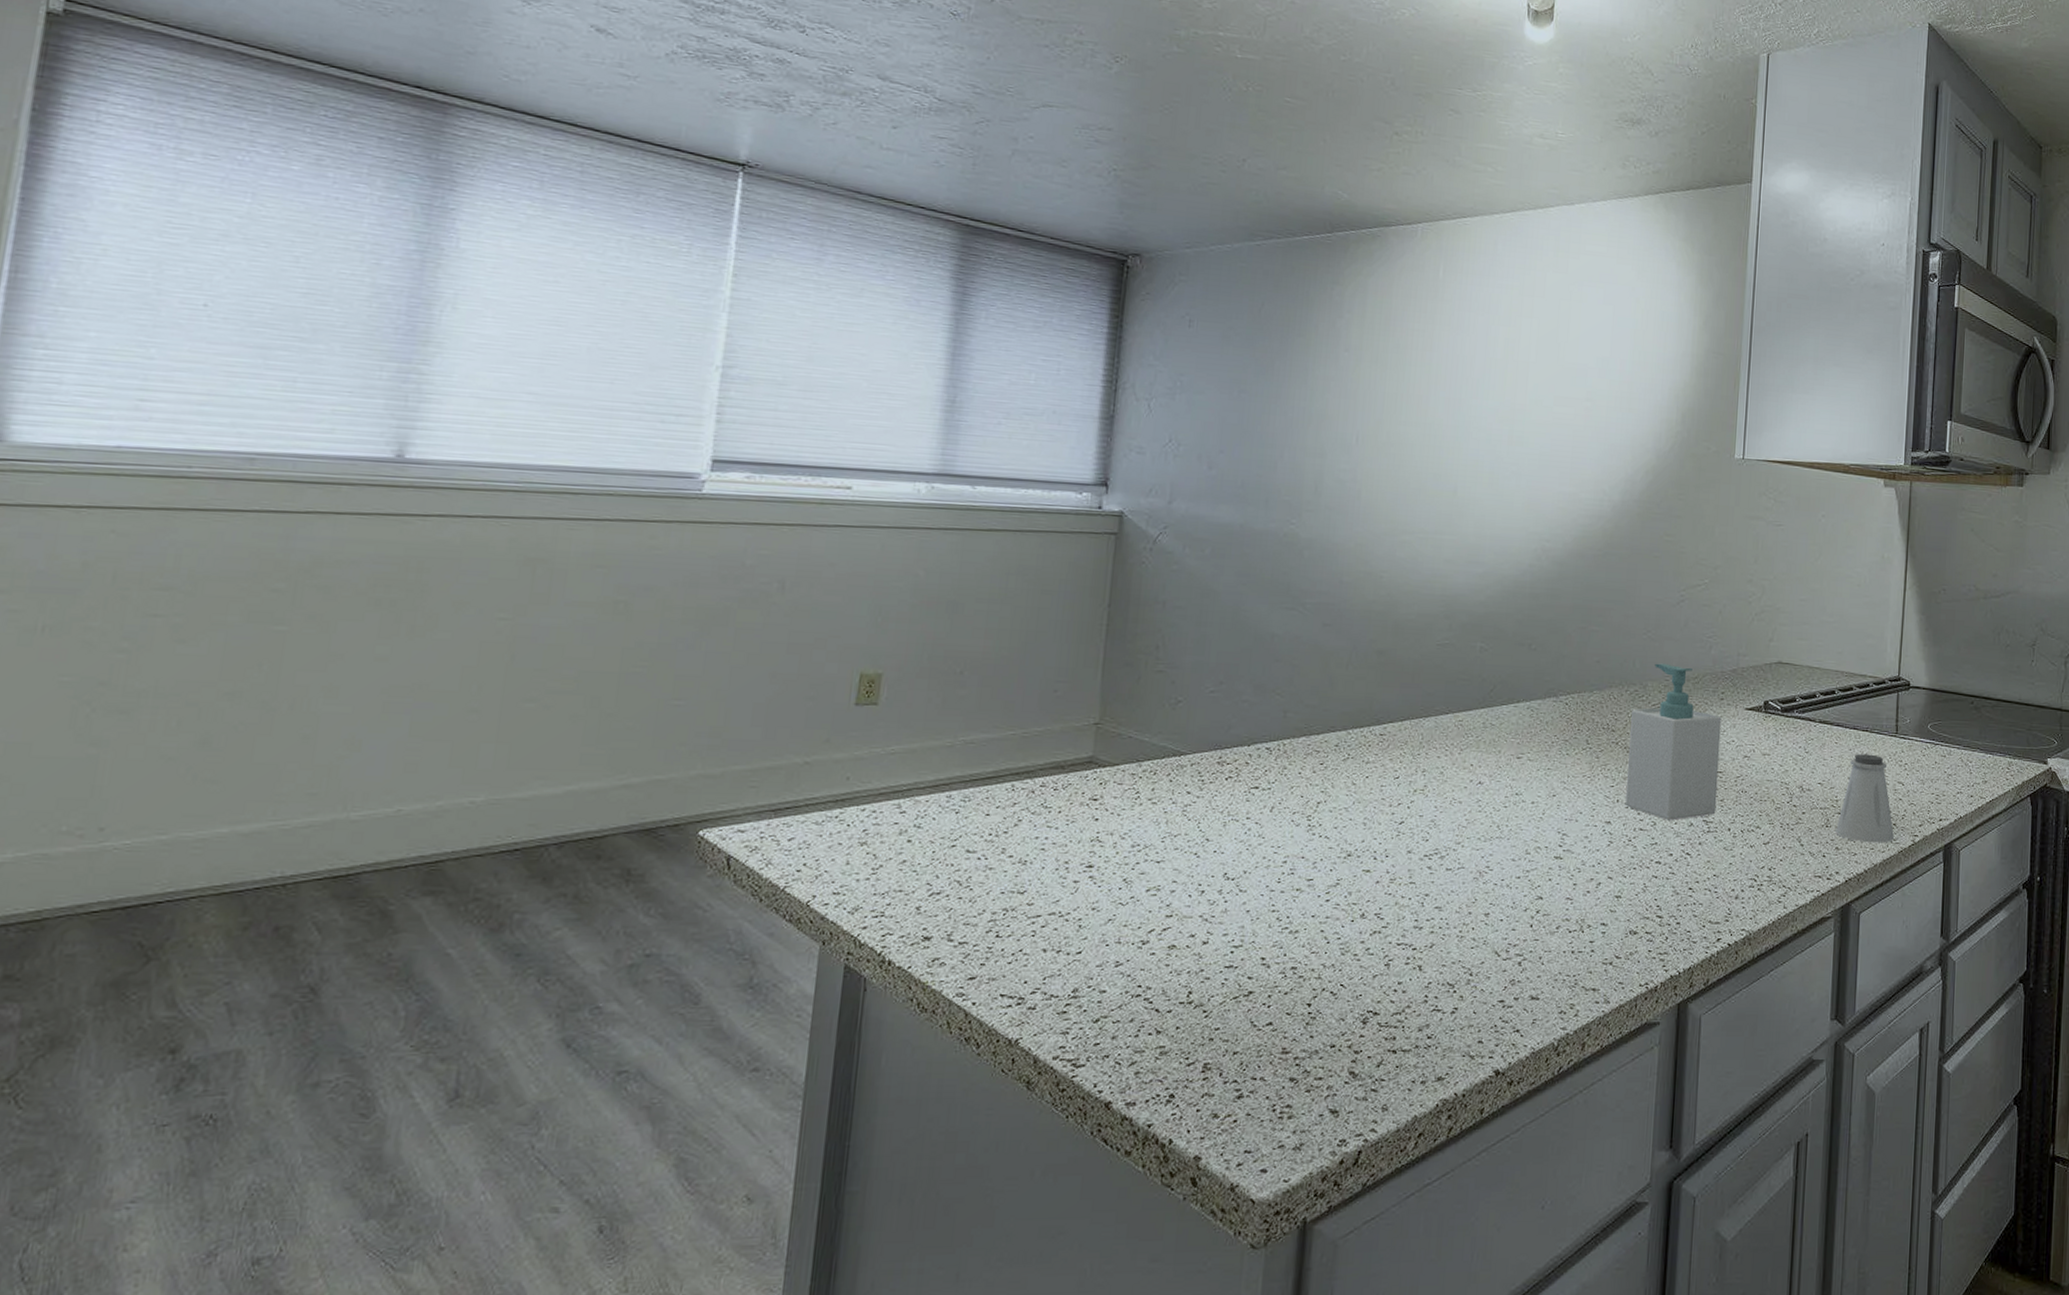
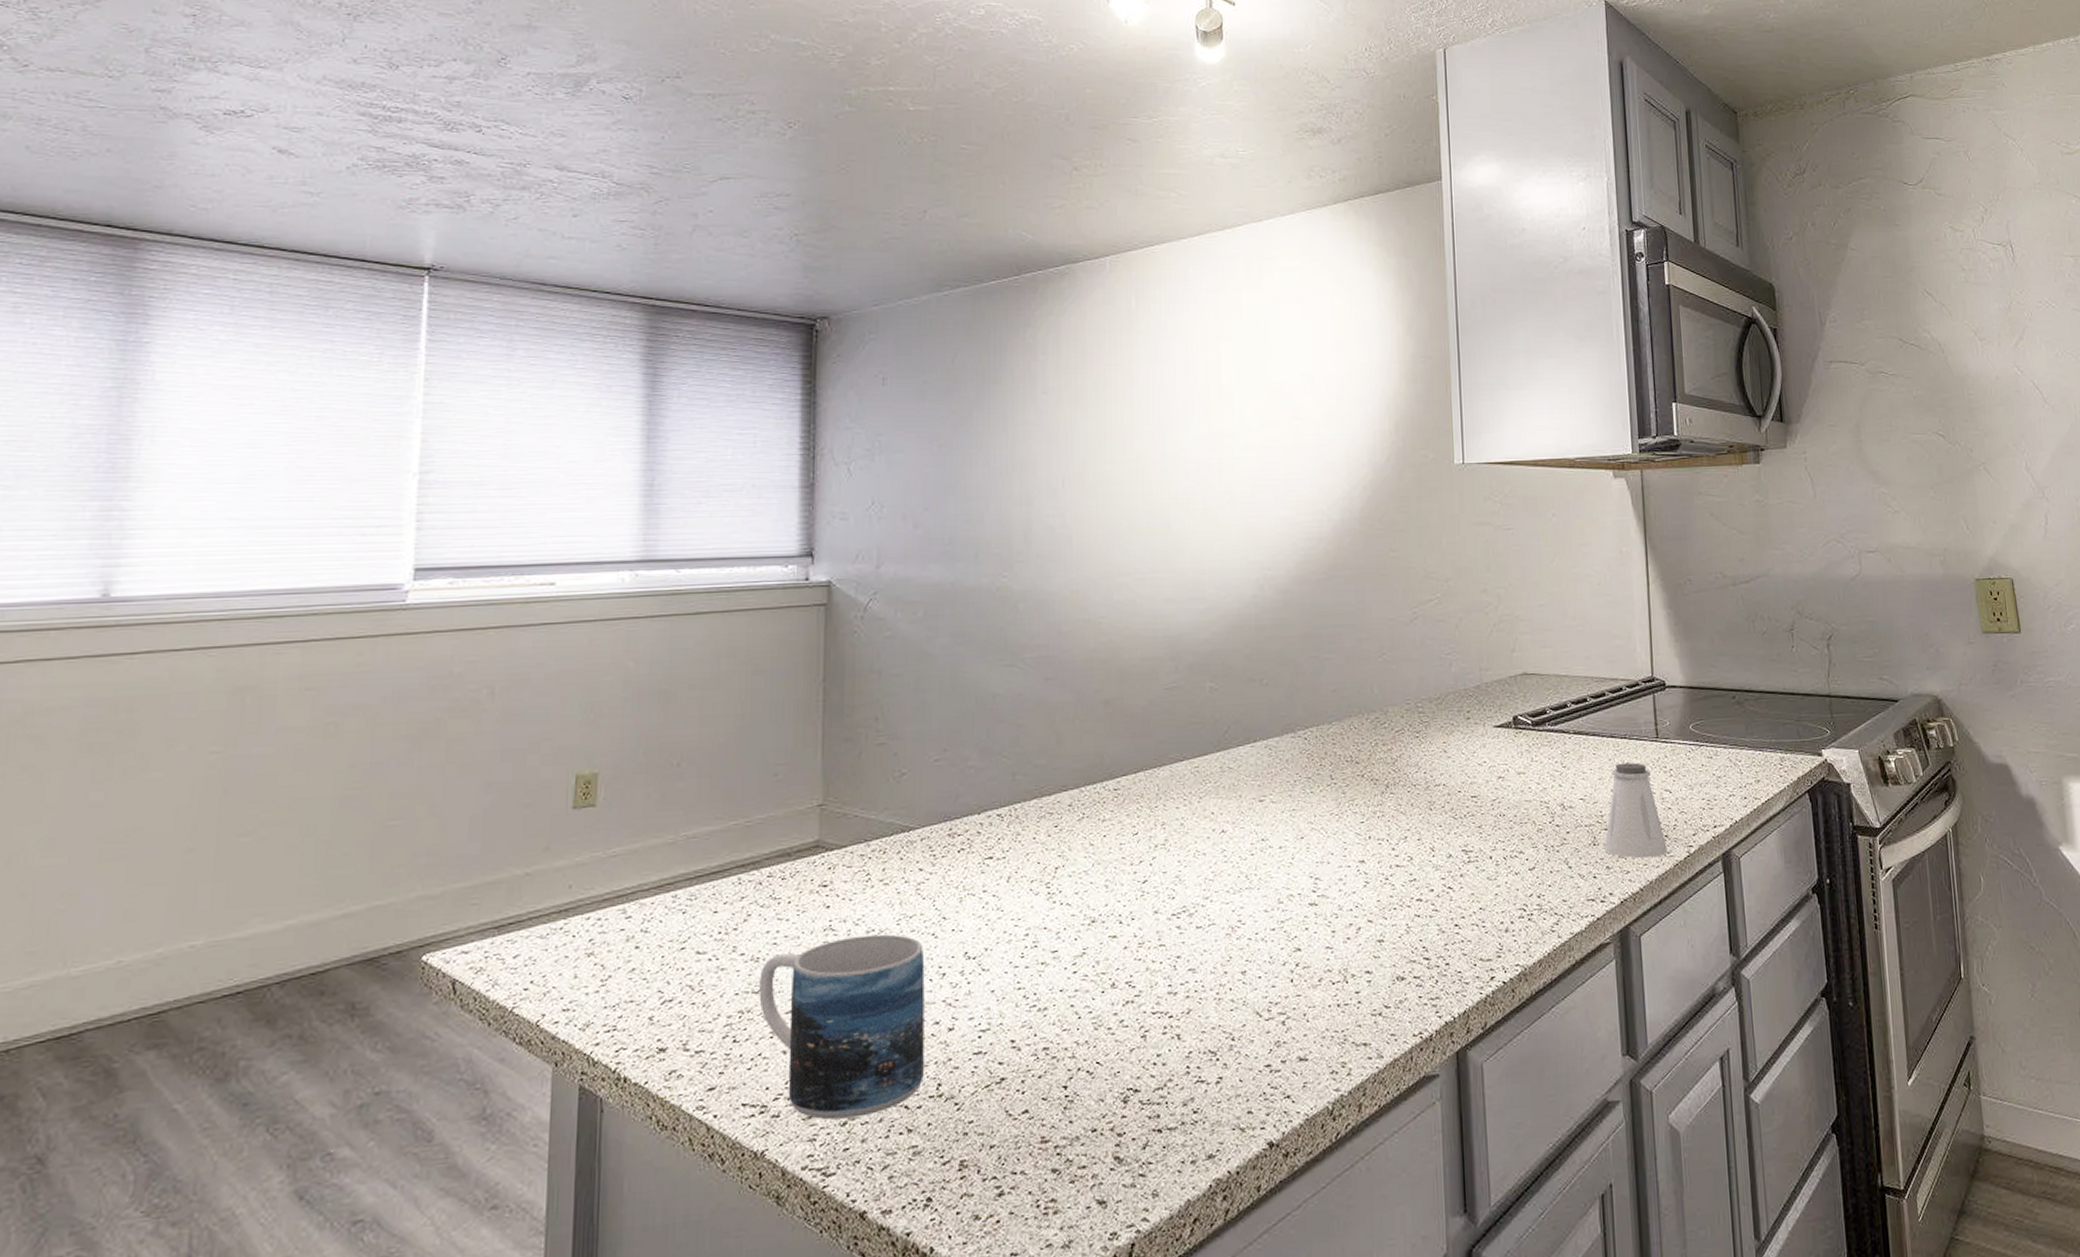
mug: none [1024,849,1186,1016] -> present [759,934,925,1120]
soap bottle: present [1625,663,1722,821] -> none [1375,686,1475,854]

